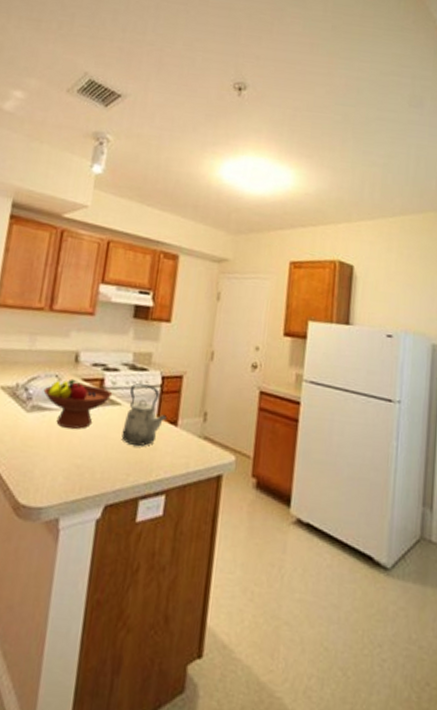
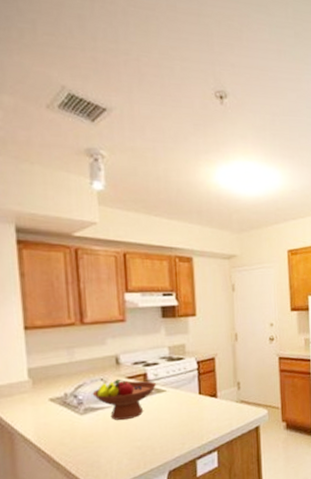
kettle: present [121,383,168,446] -> none [171,370,208,421]

